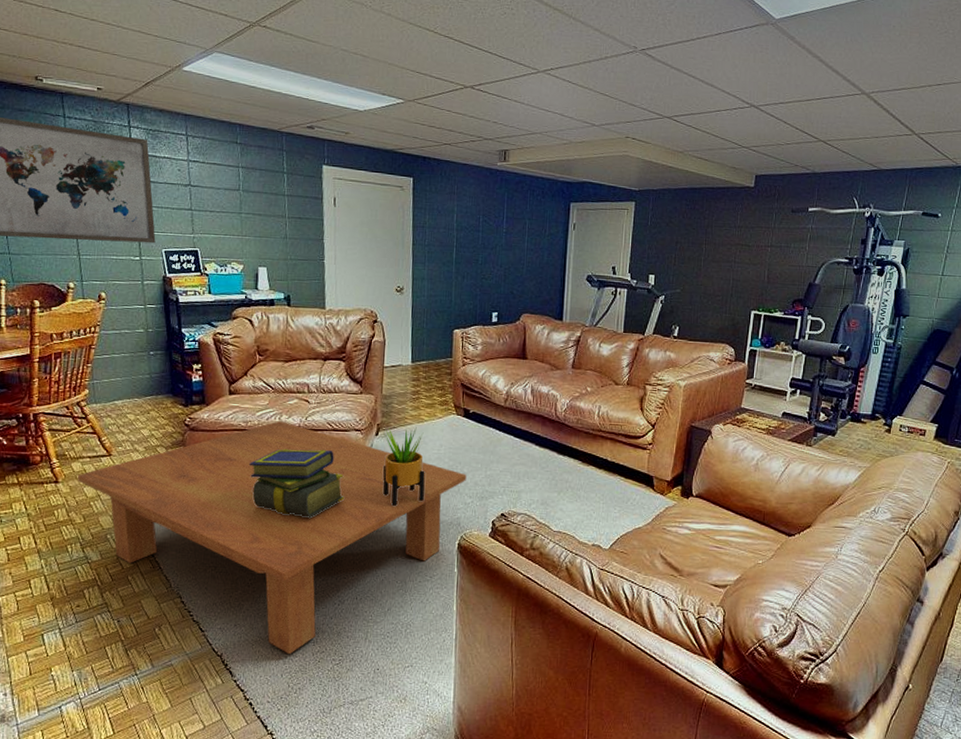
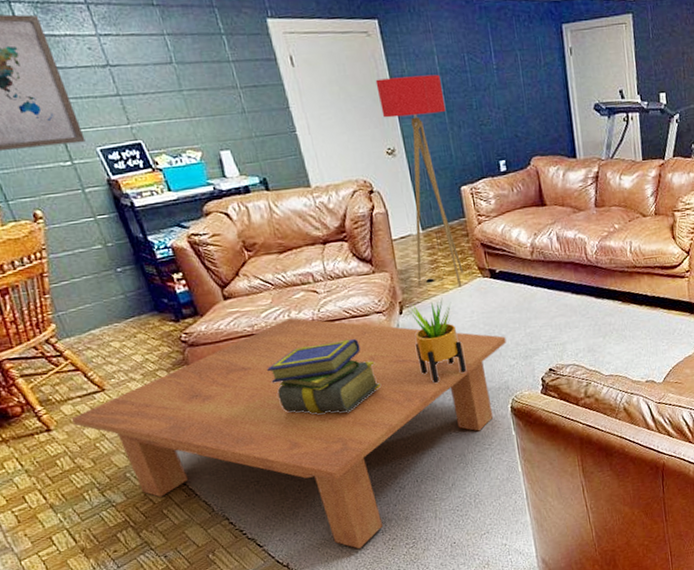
floor lamp: none [398,227,456,420] -> present [375,74,463,286]

